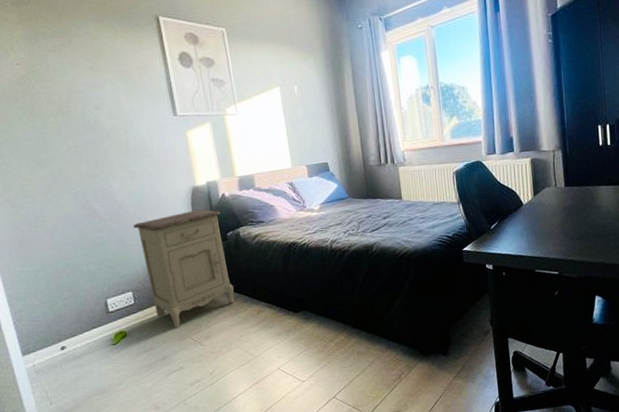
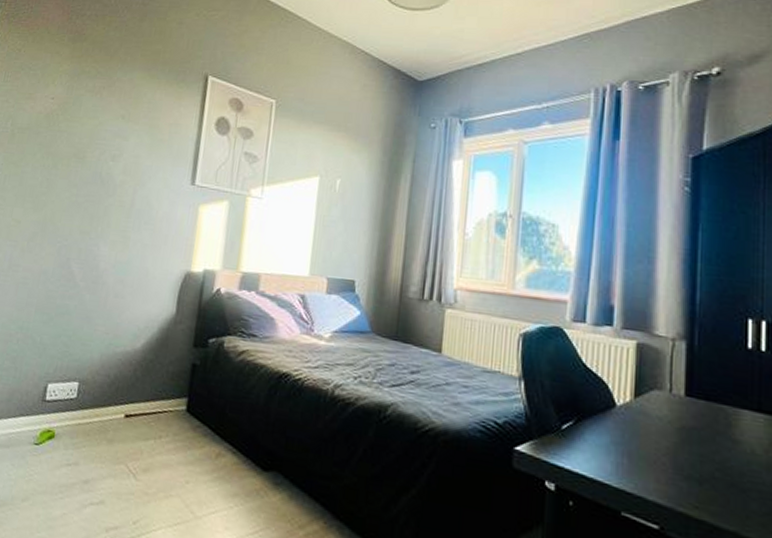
nightstand: present [133,209,234,329] -> none [96,299,209,447]

